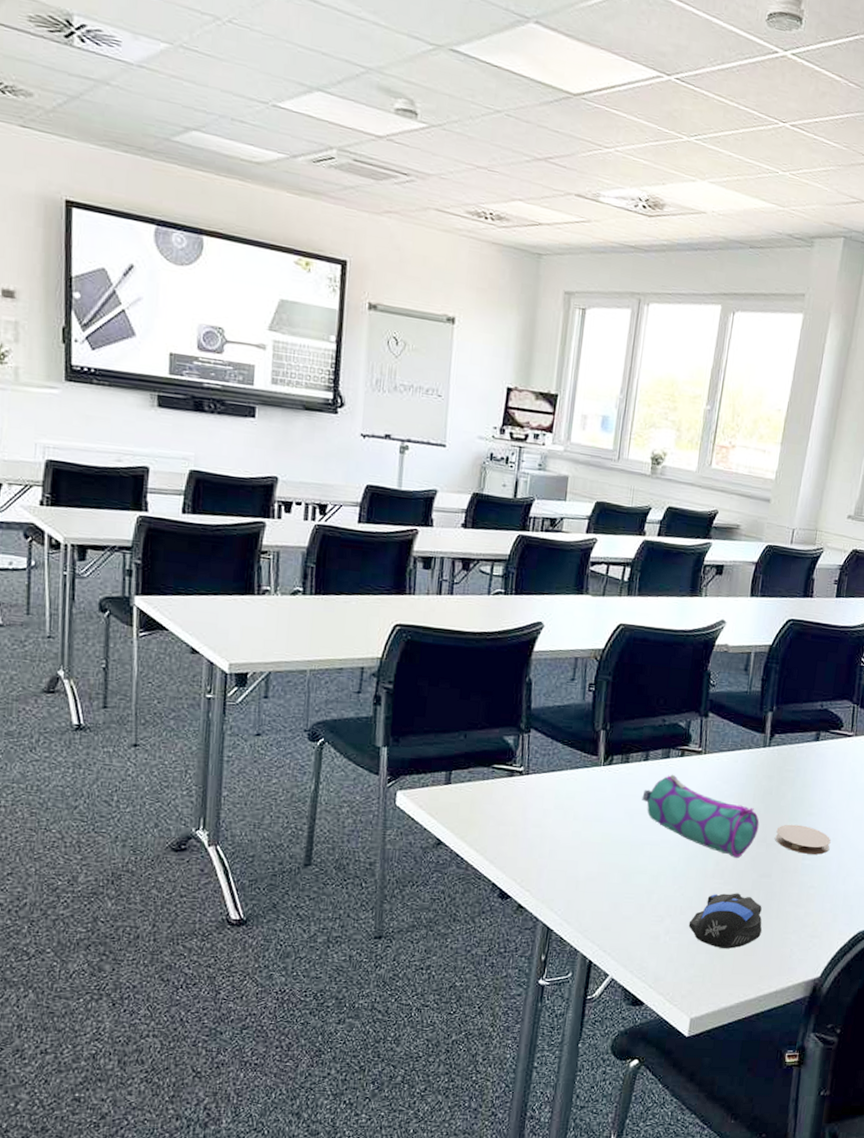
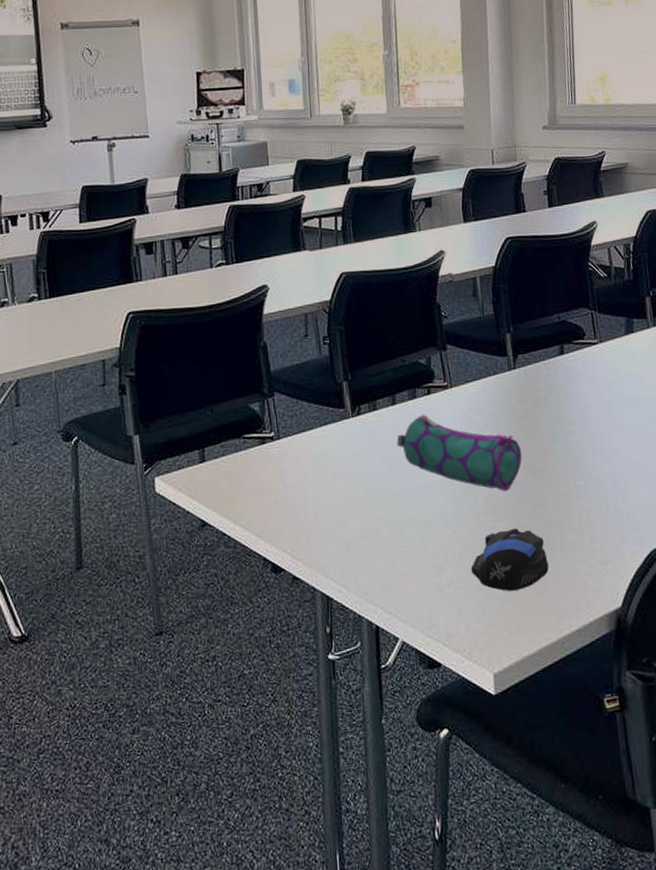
coaster: present [775,824,831,855] -> none [540,444,601,475]

